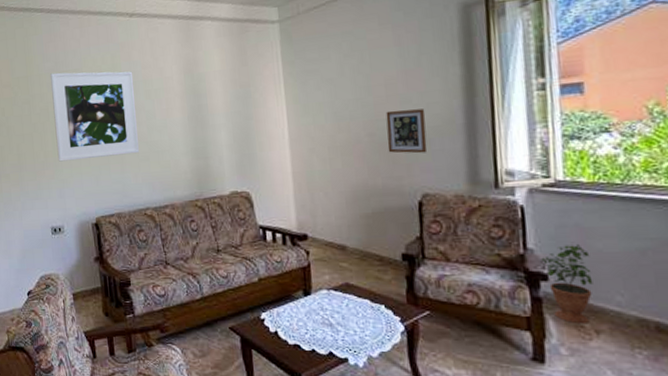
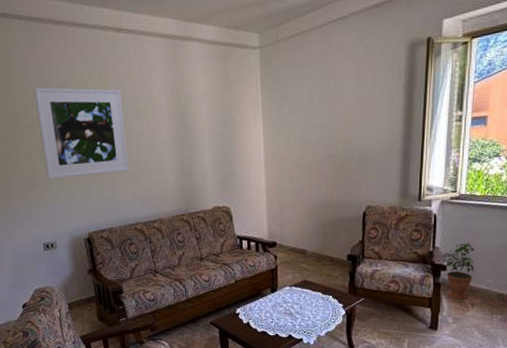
picture frame: present [386,109,428,154] -> none [343,134,374,173]

